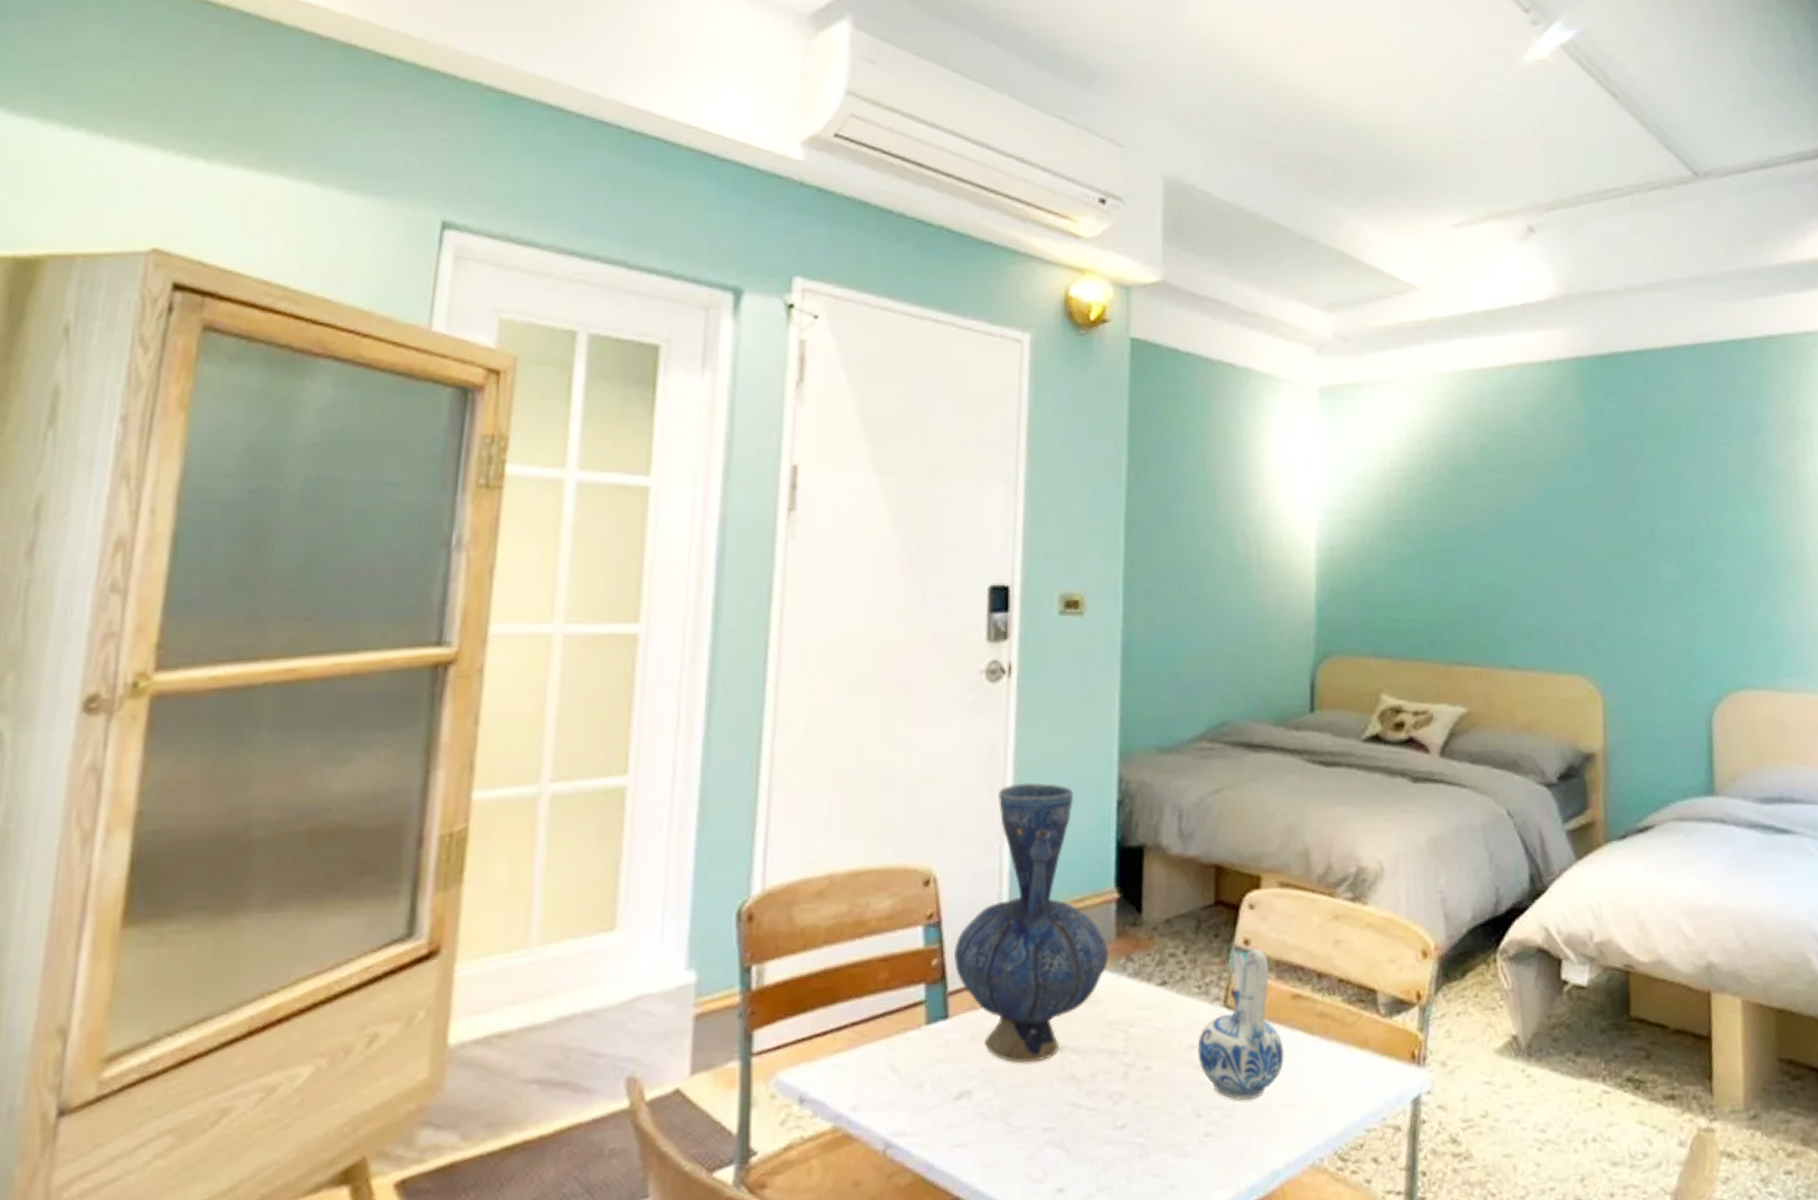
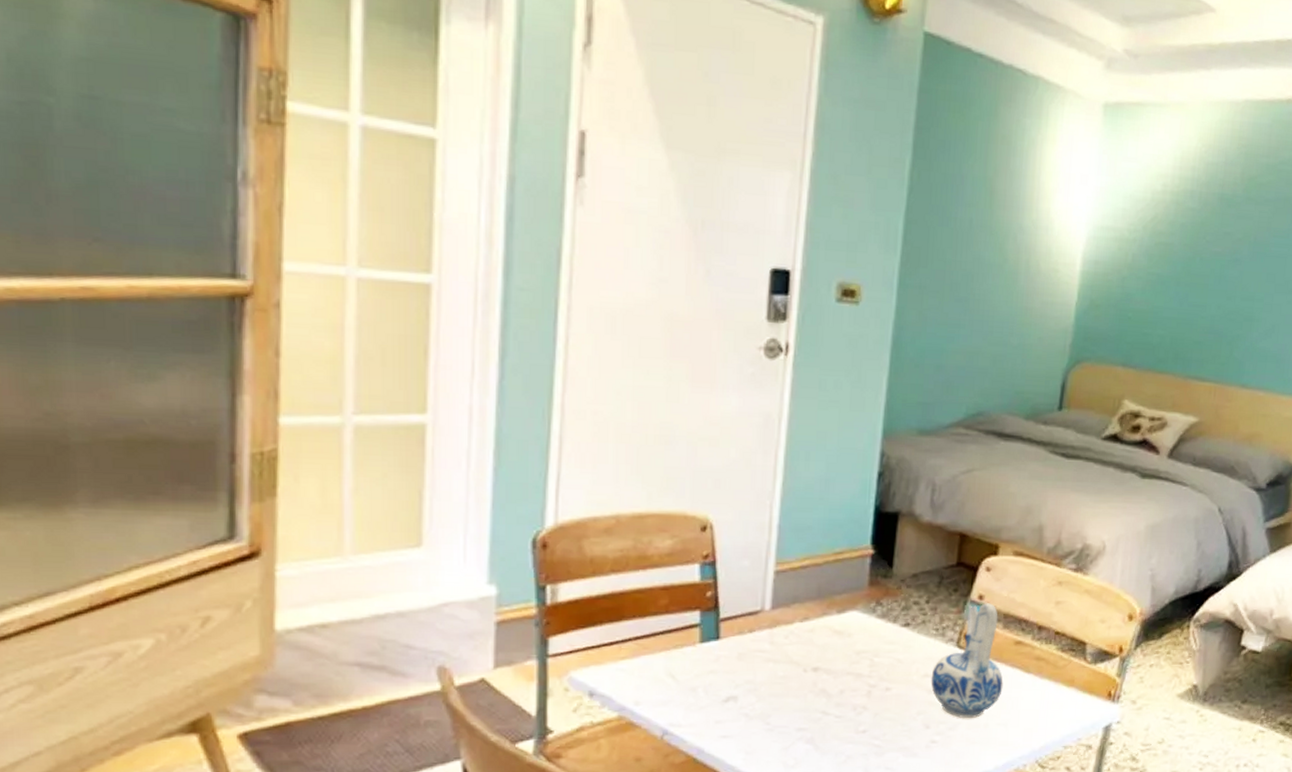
vase: present [954,782,1109,1064] -> none [726,450,862,679]

